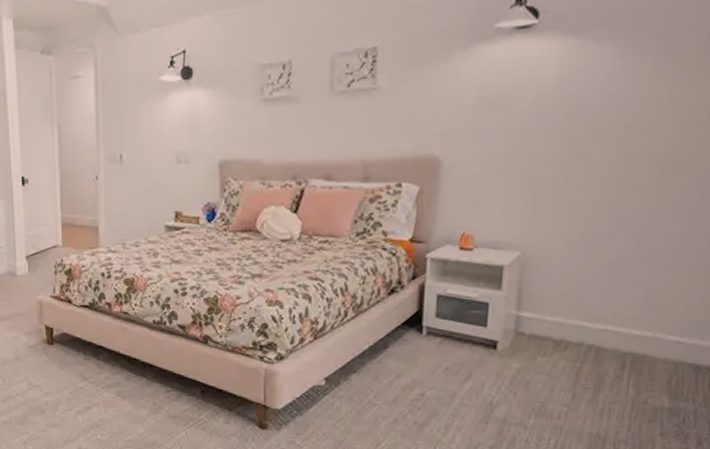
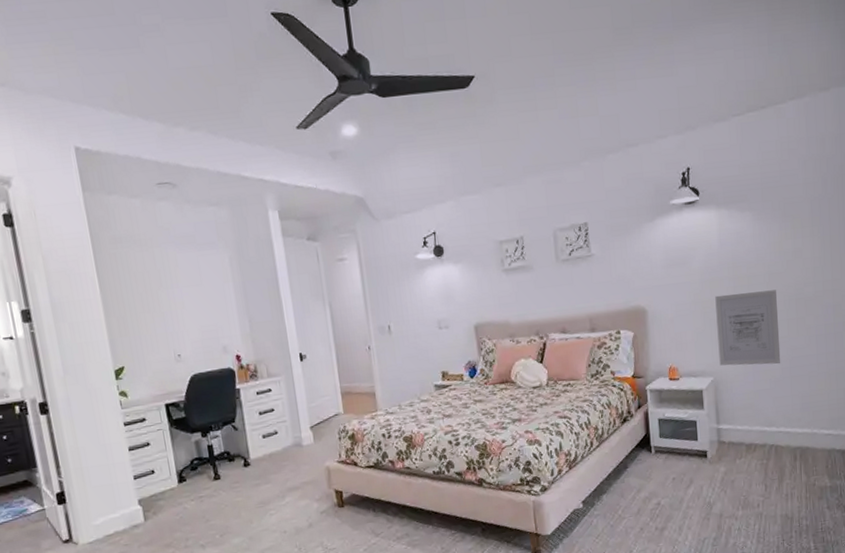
wall art: none [532,148,633,245] -> present [715,290,781,366]

